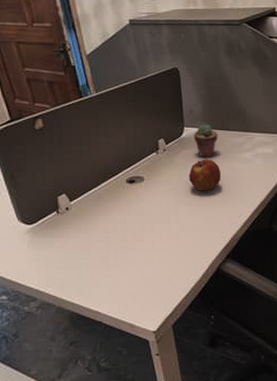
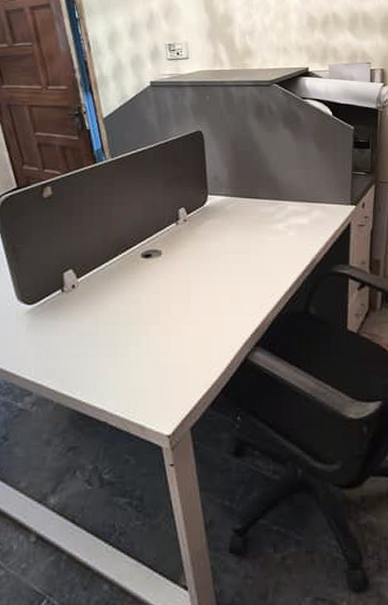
apple: present [188,159,221,191] -> none [212,230,249,267]
potted succulent: present [193,124,218,158] -> none [218,191,246,229]

